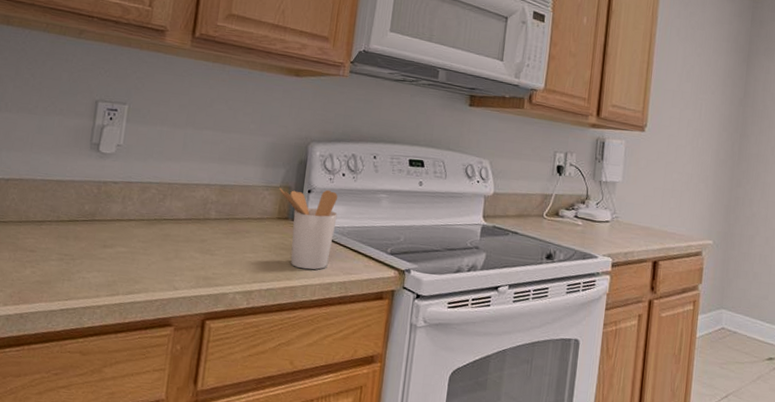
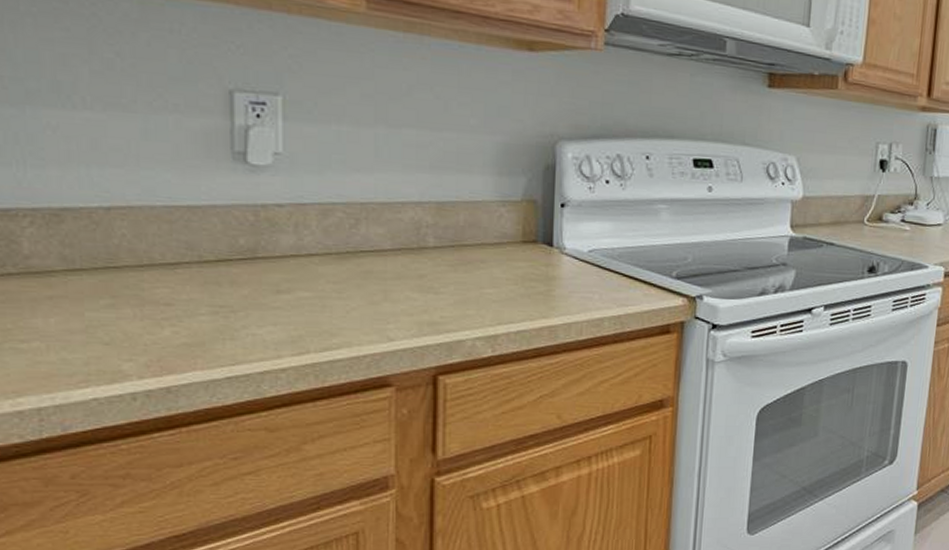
utensil holder: present [279,187,338,270] -> none [521,202,603,304]

